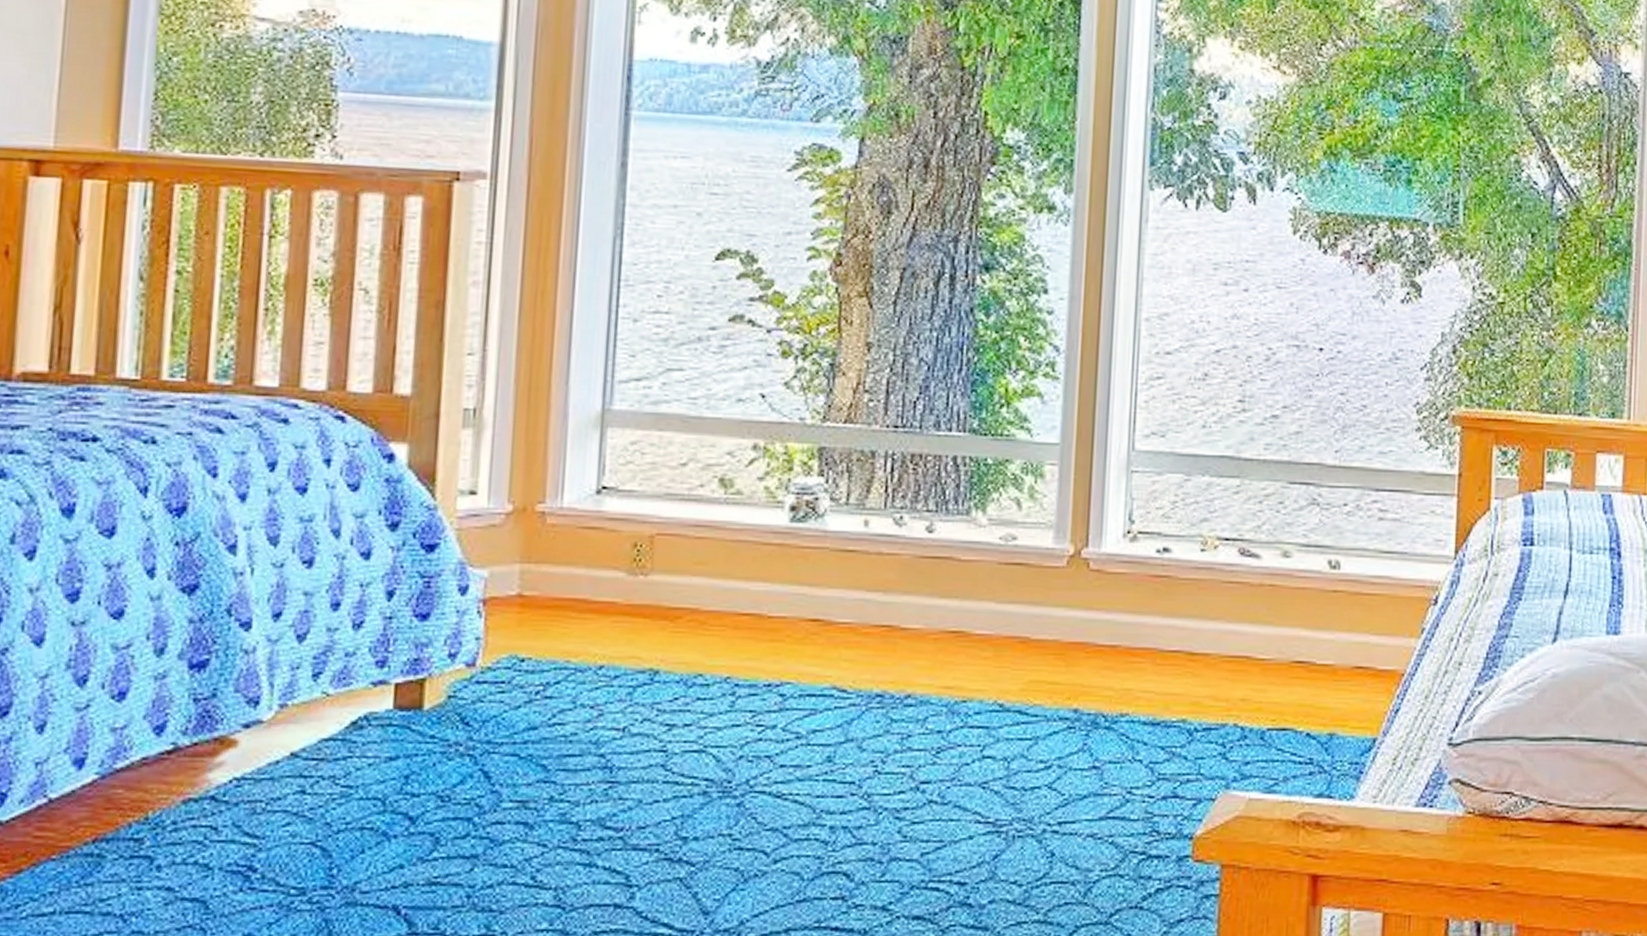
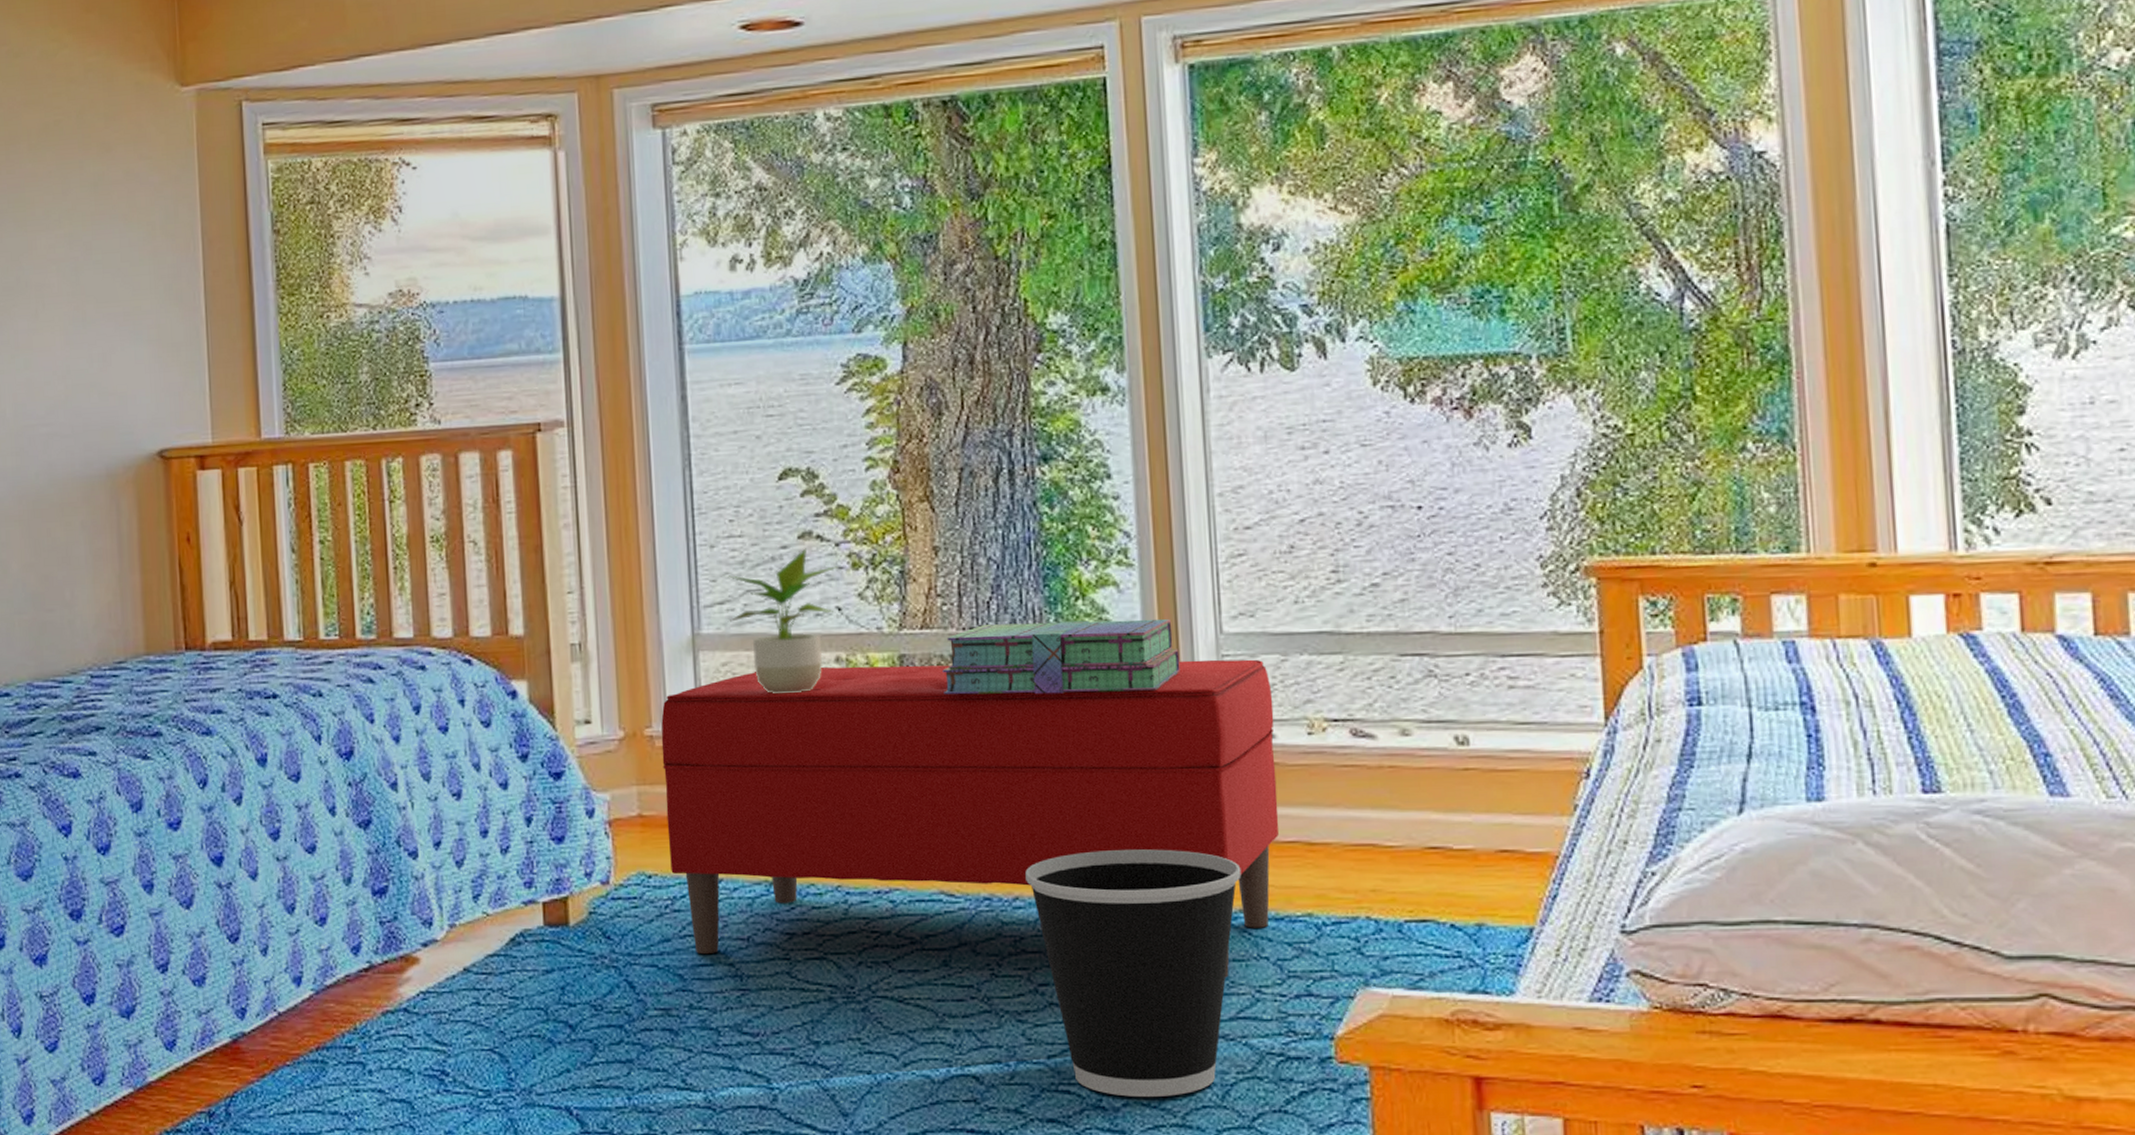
bench: none [547,453,1173,779] -> present [661,659,1279,978]
potted plant: none [642,331,766,478] -> present [724,548,837,694]
stack of books: none [860,424,1093,501] -> present [942,619,1180,695]
wastebasket: none [920,652,1126,894] -> present [1025,849,1242,1097]

